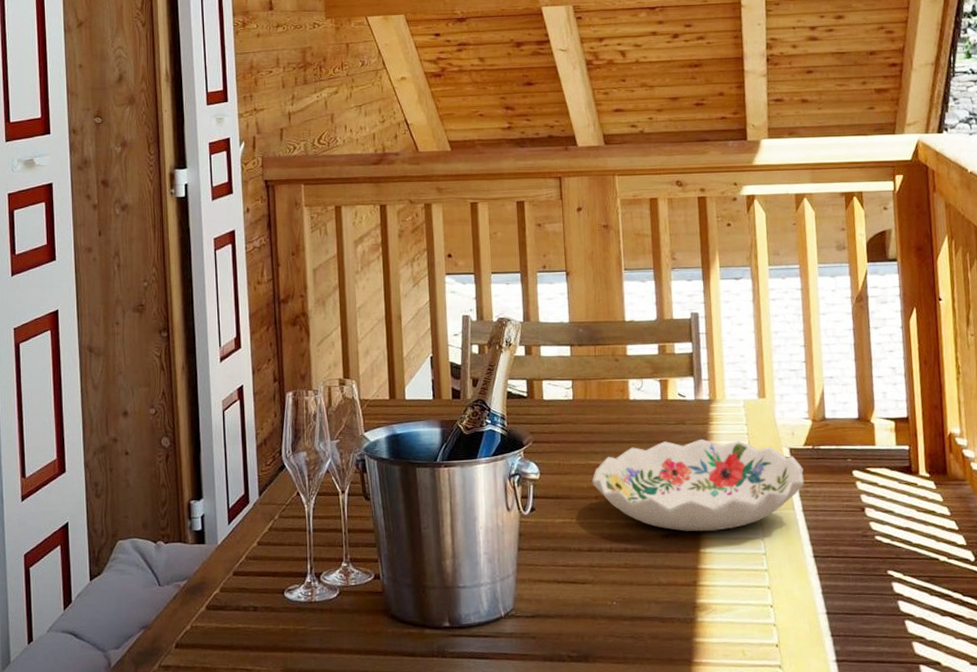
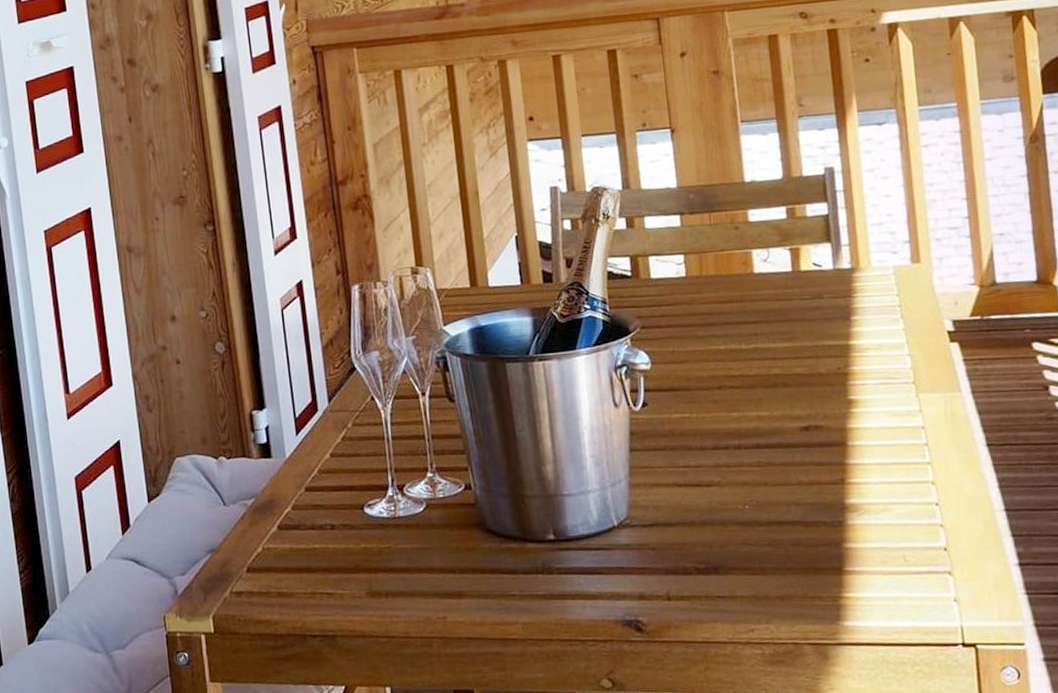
decorative bowl: present [592,438,804,532] -> none [713,314,972,422]

